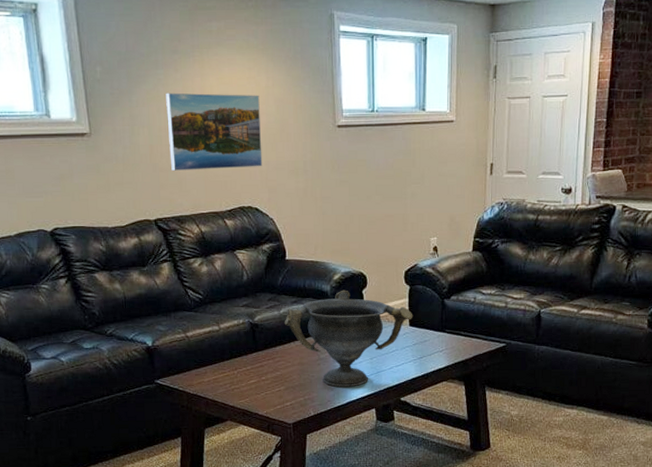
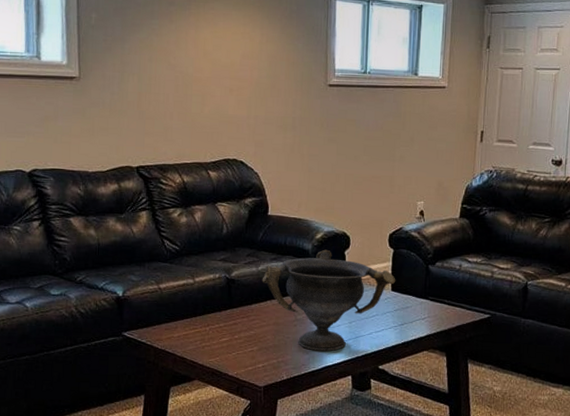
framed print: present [166,92,263,171] -> none [158,42,253,121]

